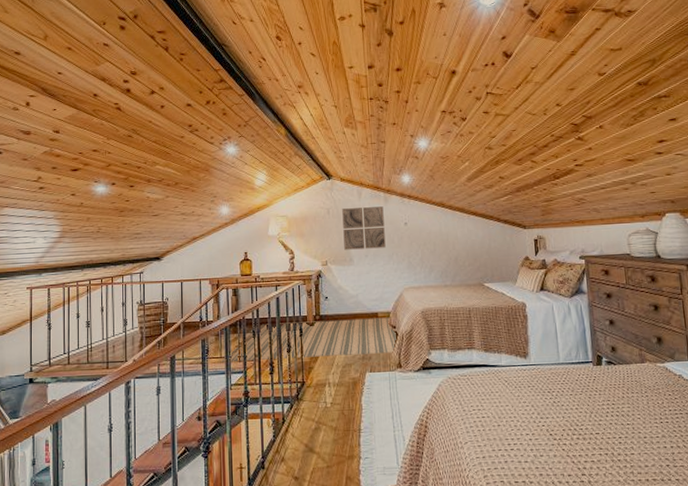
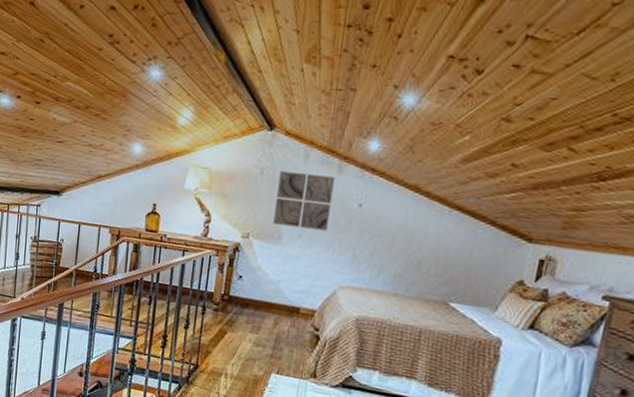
rug: present [221,317,396,363] -> none [111,290,318,359]

